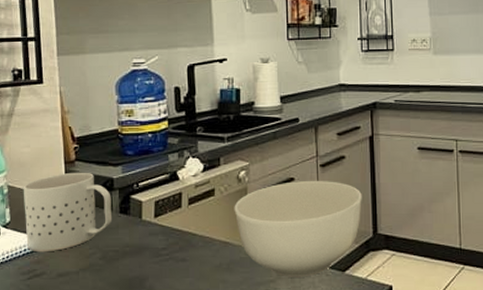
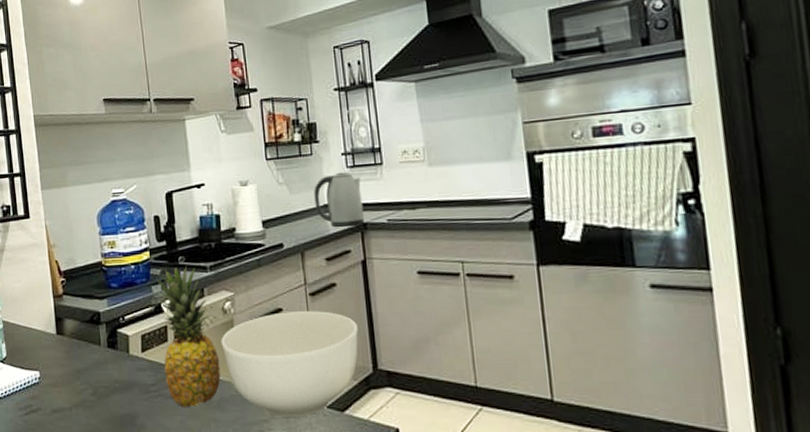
mug: present [23,172,113,253] -> none [16,306,101,388]
fruit: none [174,137,232,269] -> present [157,267,221,407]
kettle: none [330,55,374,105] -> present [314,172,364,227]

